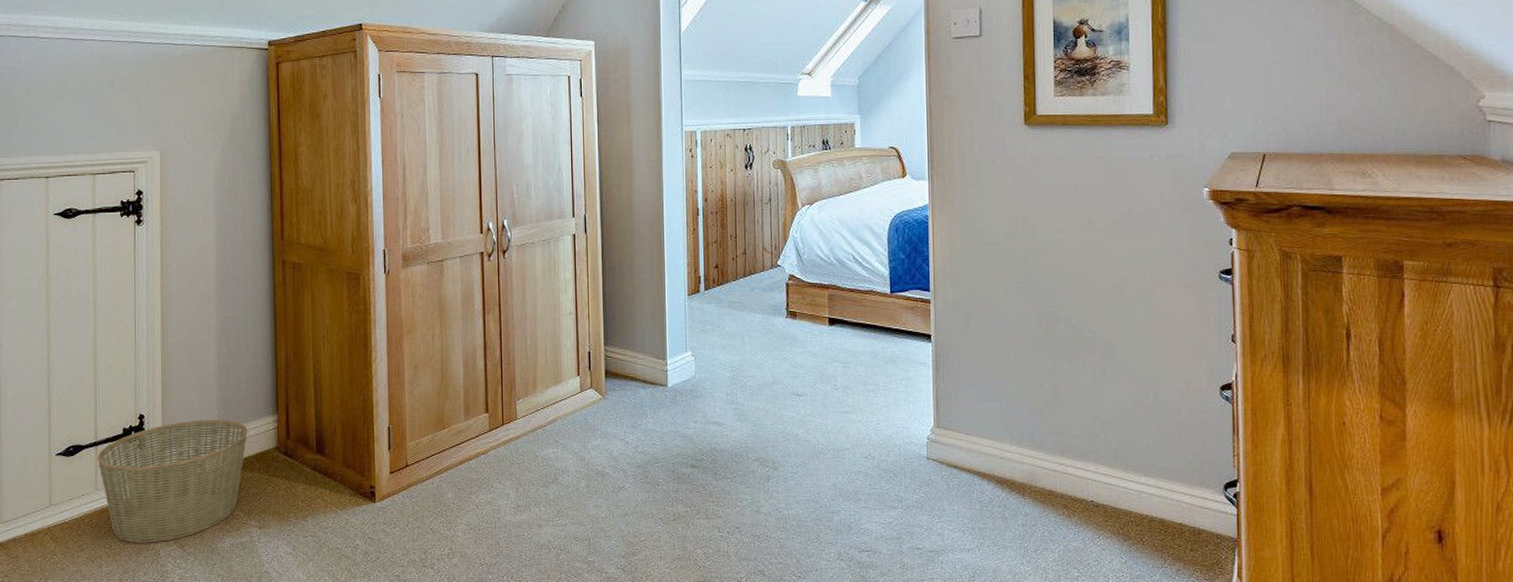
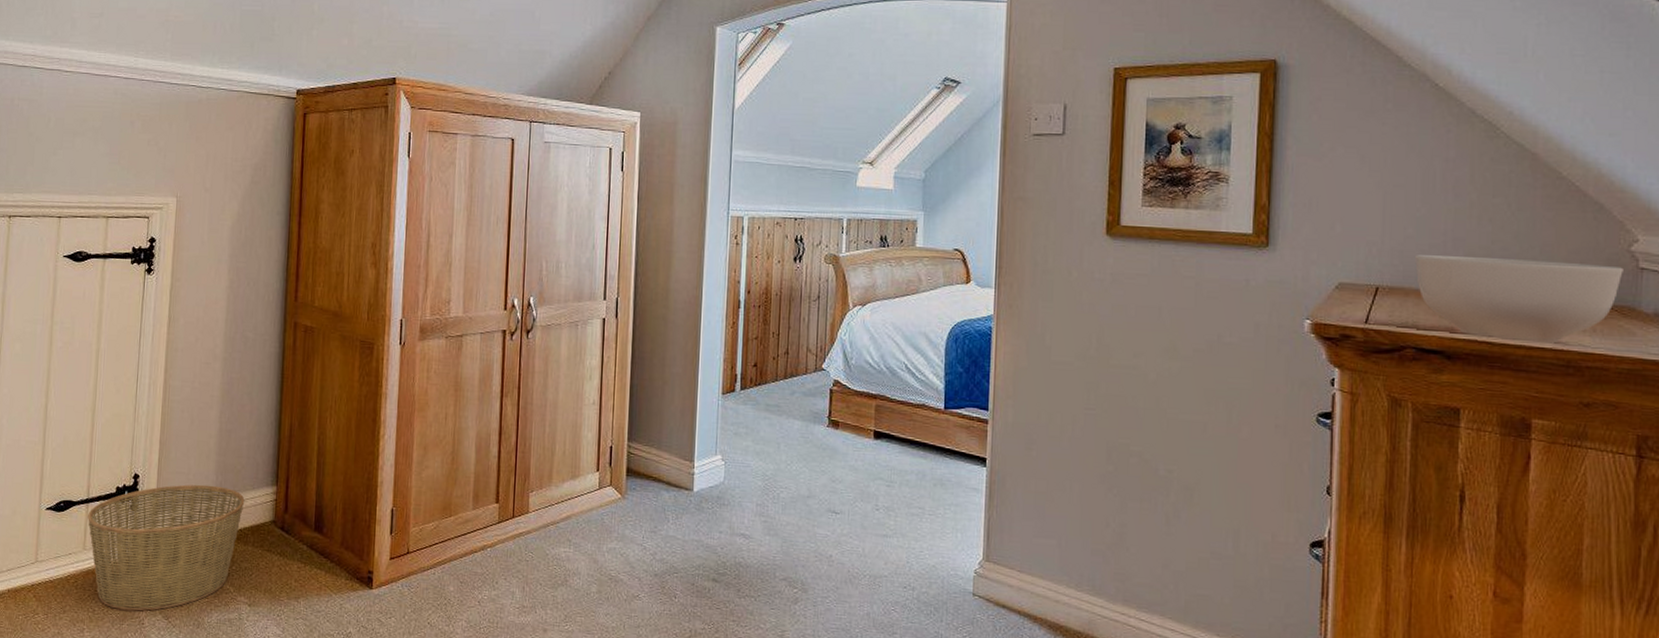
bowl: none [1294,120,1474,193] -> present [1414,255,1623,344]

